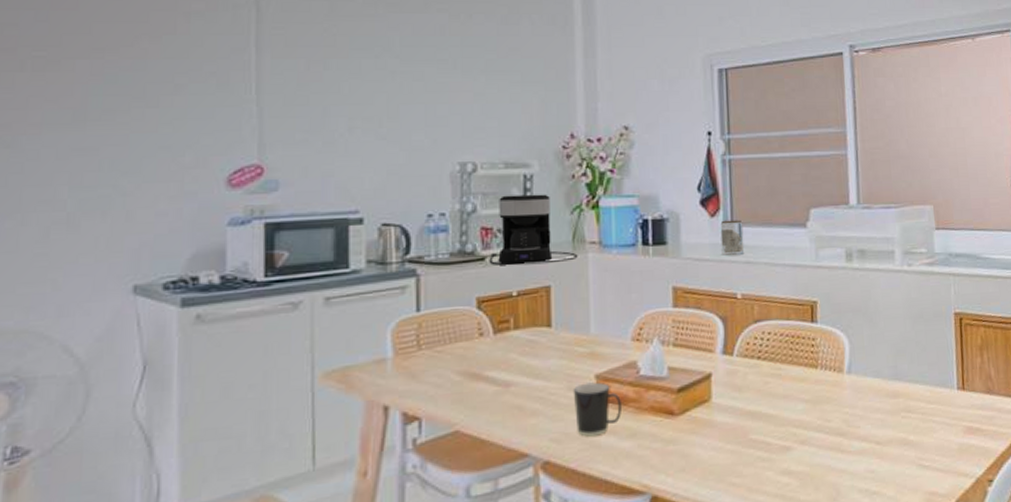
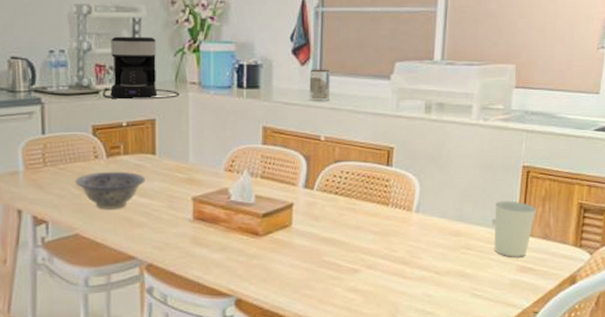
bowl: none [455,349,540,398] -> present [75,171,145,209]
mug: present [573,382,623,437] -> none [173,203,215,247]
cup: none [930,352,976,418] -> present [491,201,537,257]

